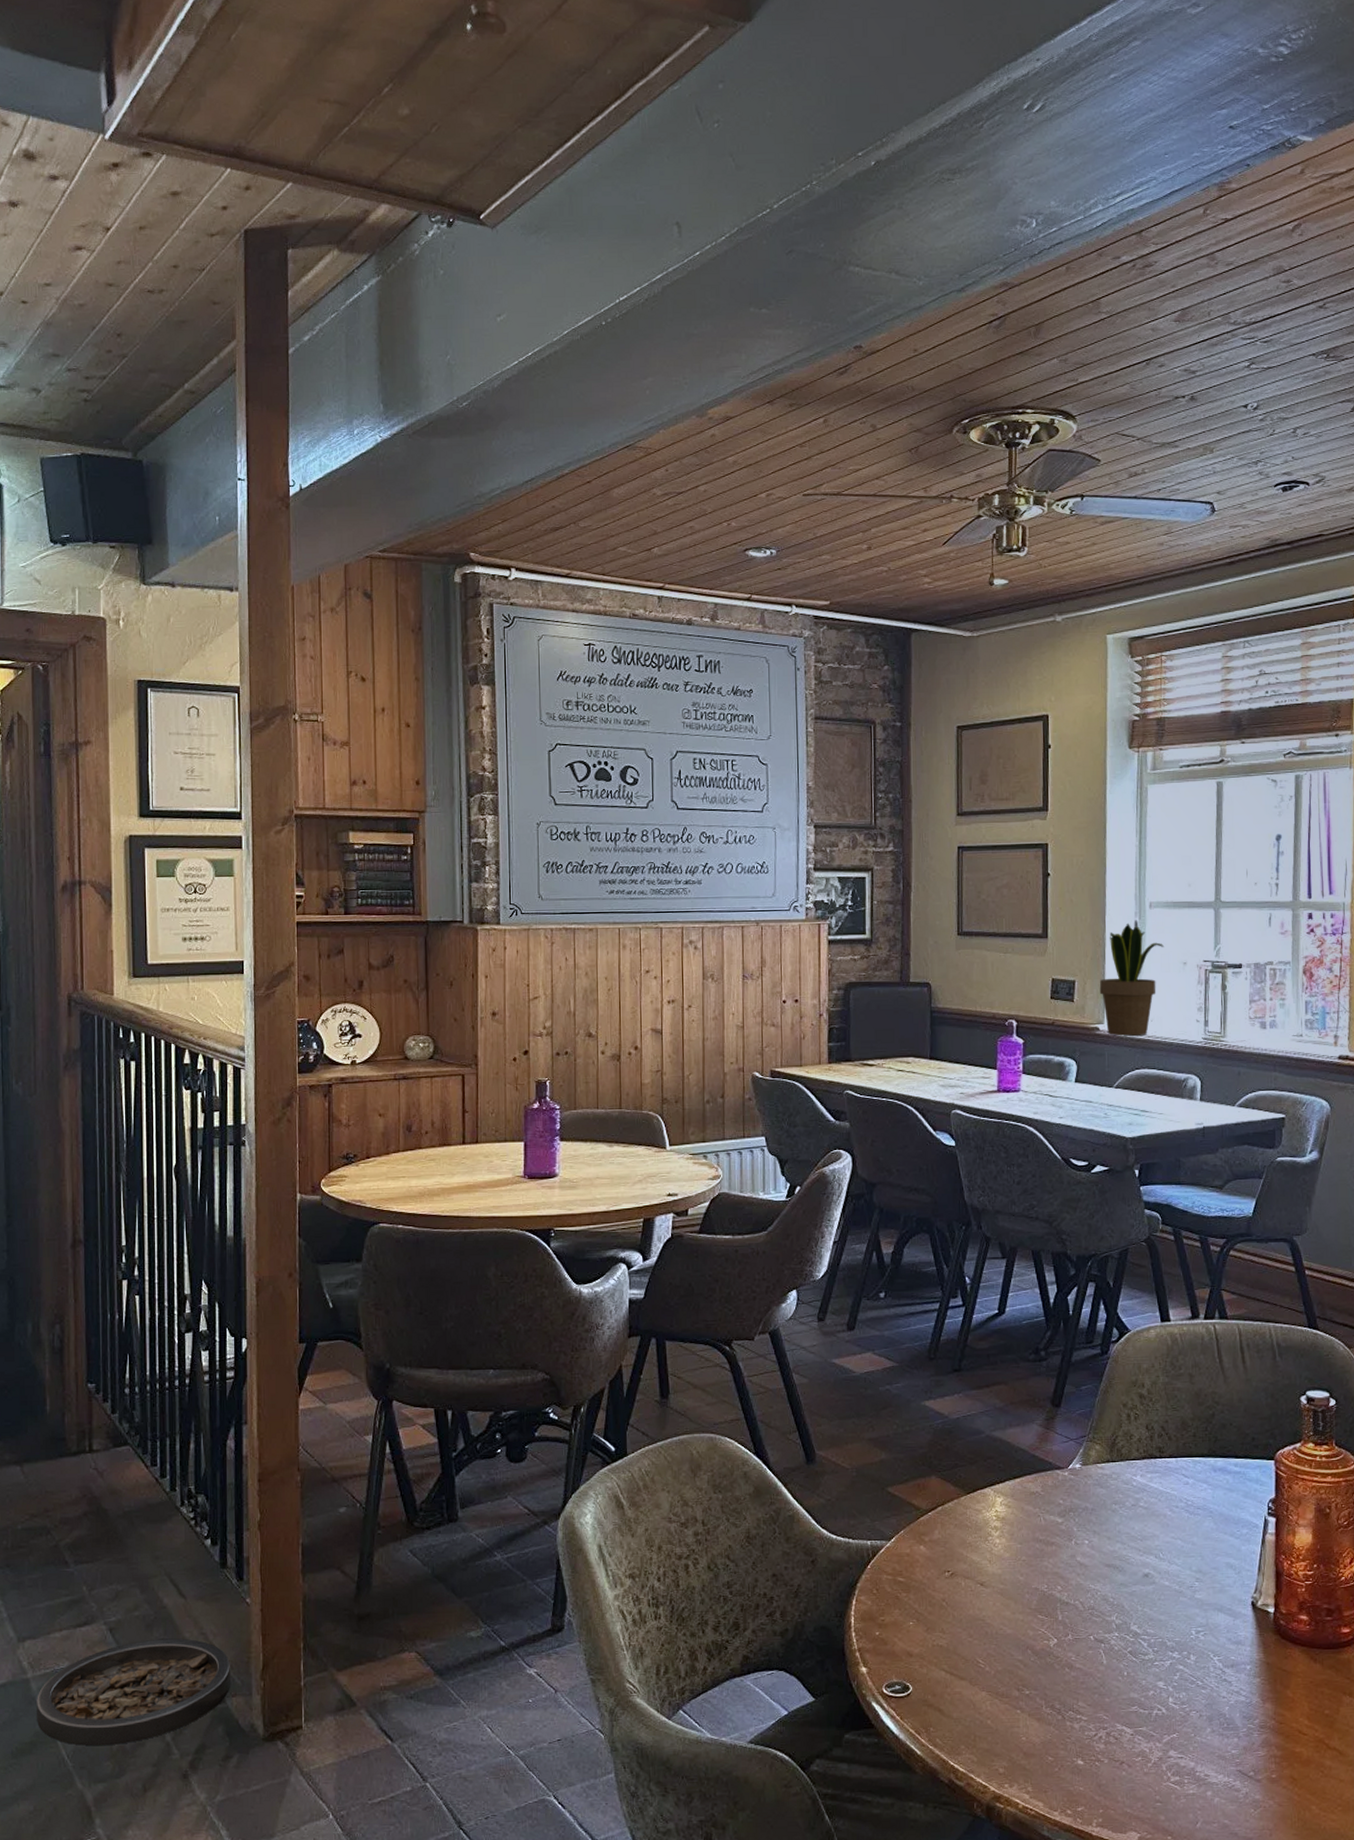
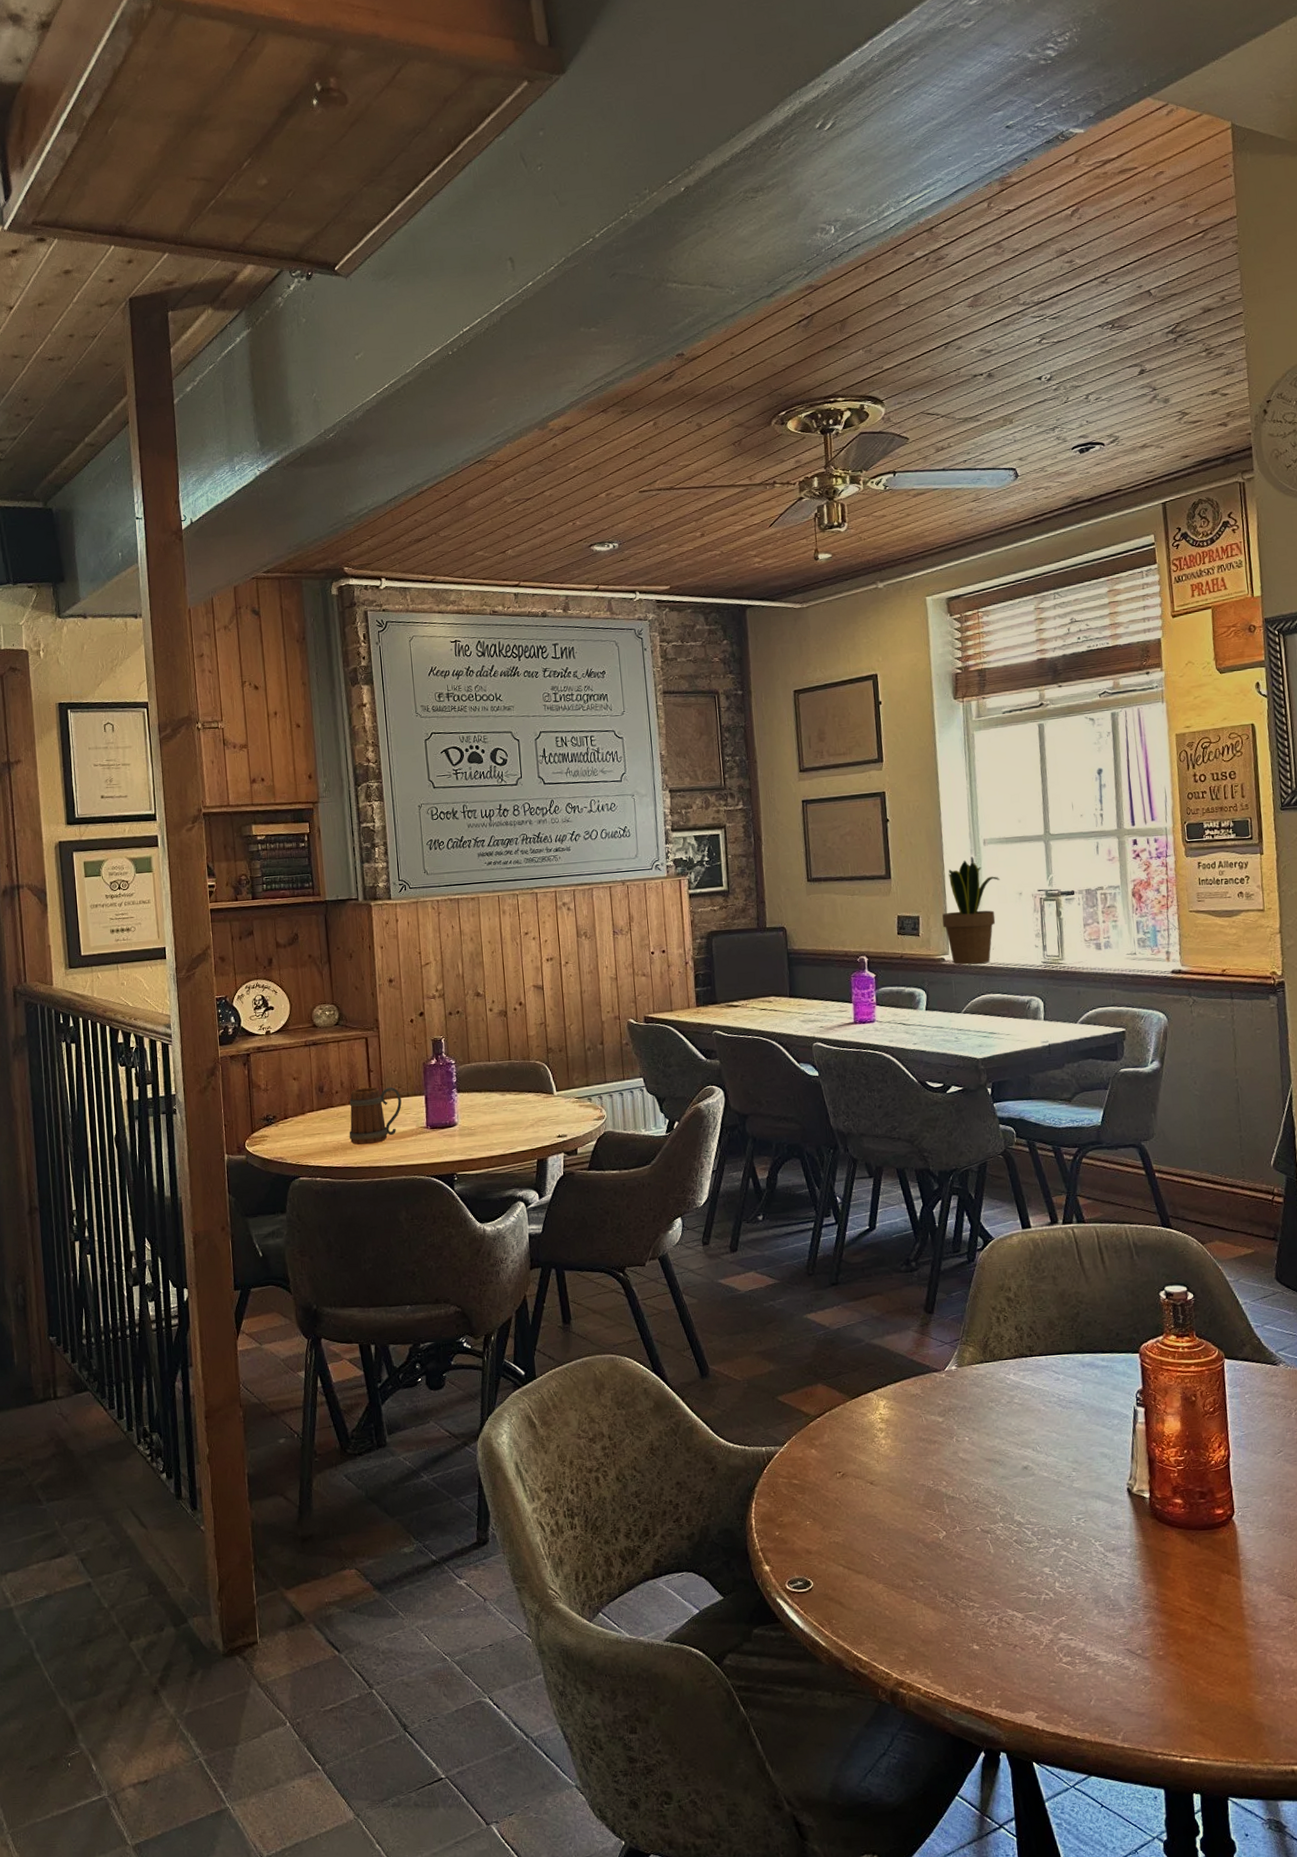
pet bowl: present [37,1638,232,1746] -> none [20,1565,192,1668]
beer mug: none [437,1129,498,1192] -> present [349,1087,402,1145]

